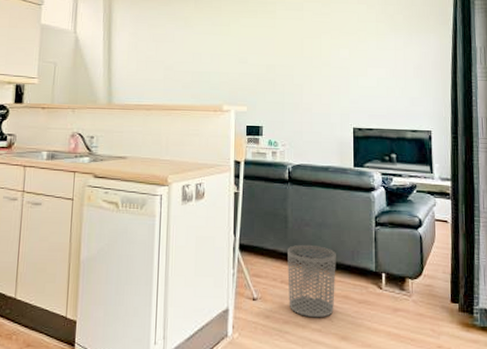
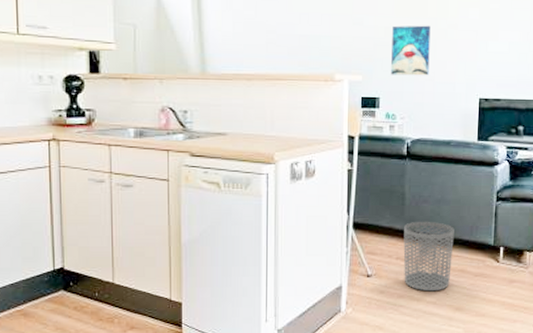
wall art: none [273,63,307,107] -> present [391,25,431,76]

